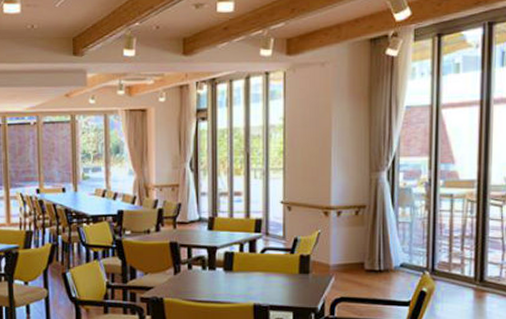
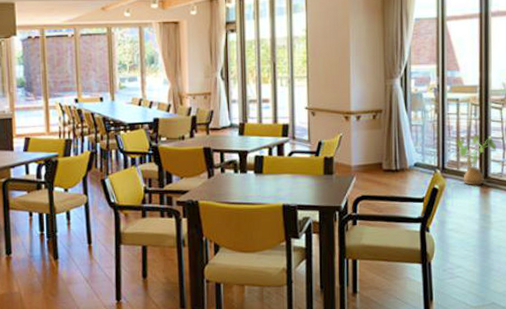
house plant: none [444,234,495,289] -> present [453,135,497,185]

